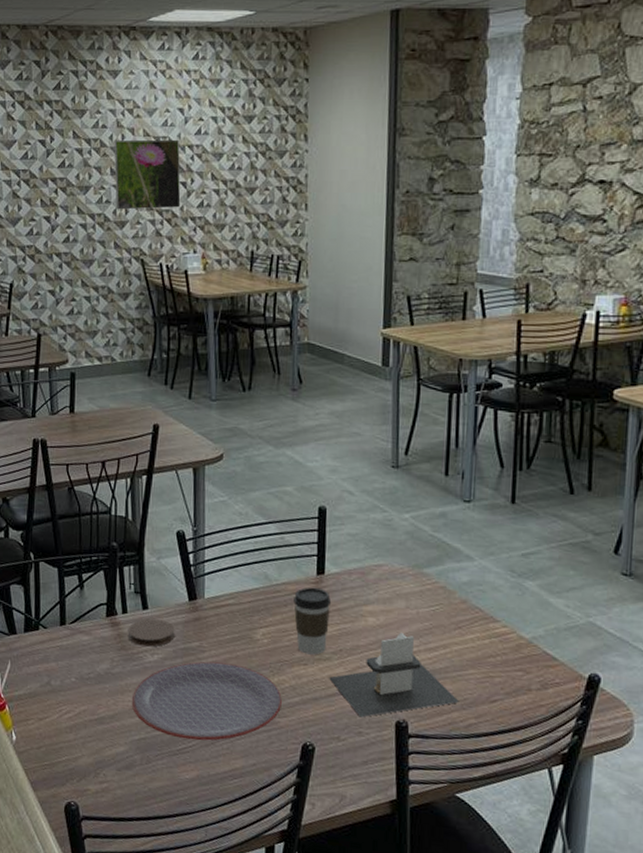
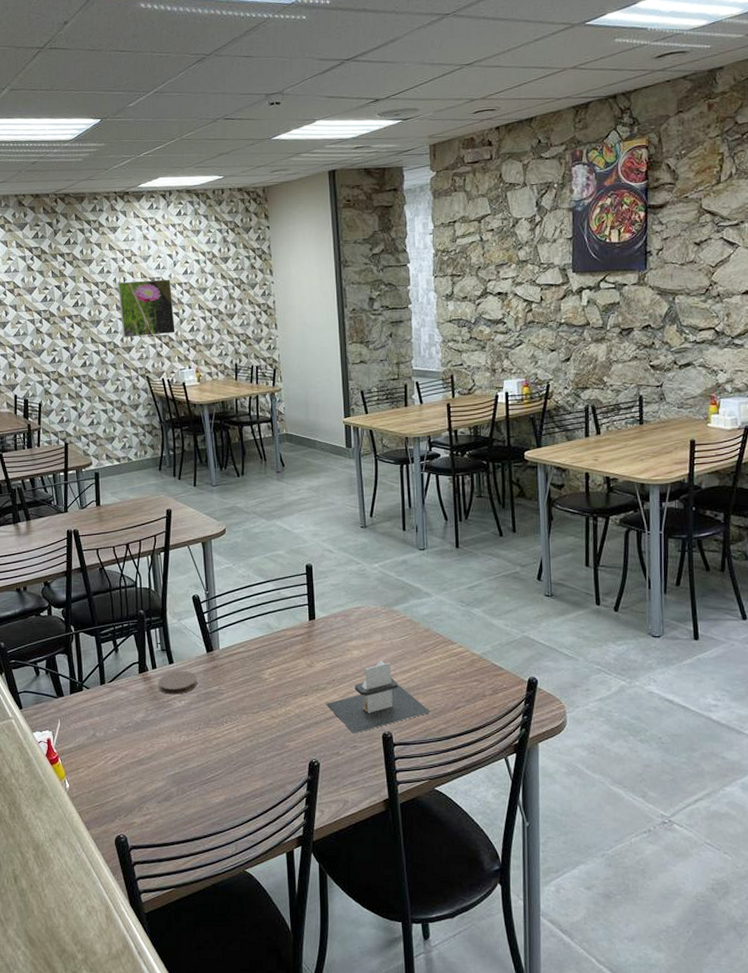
plate: present [131,661,282,741] -> none [165,701,290,769]
coffee cup: present [293,587,332,655] -> none [292,631,323,687]

